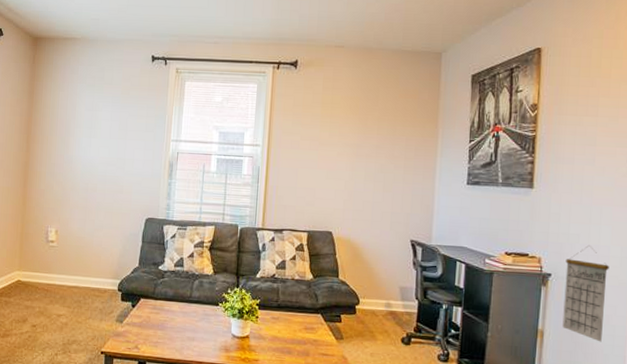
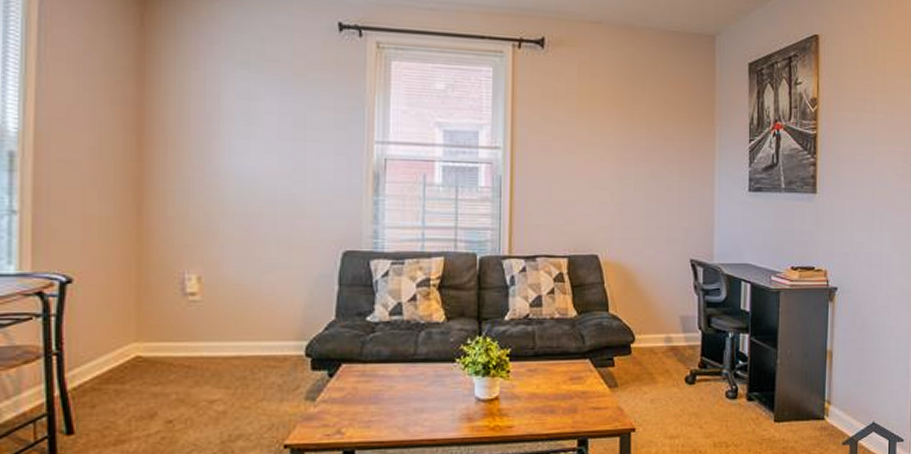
calendar: present [562,245,609,342] -> none [850,254,891,357]

